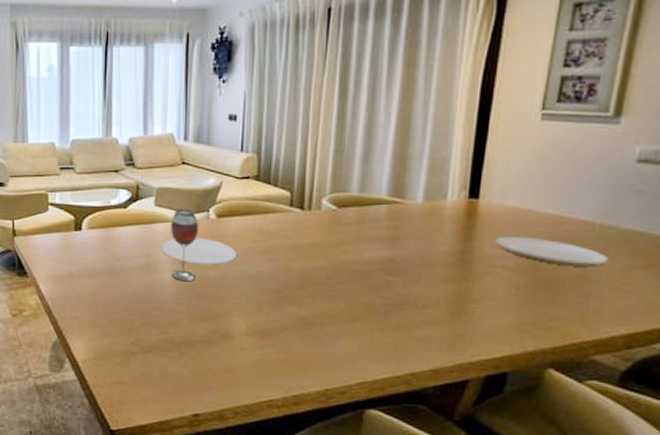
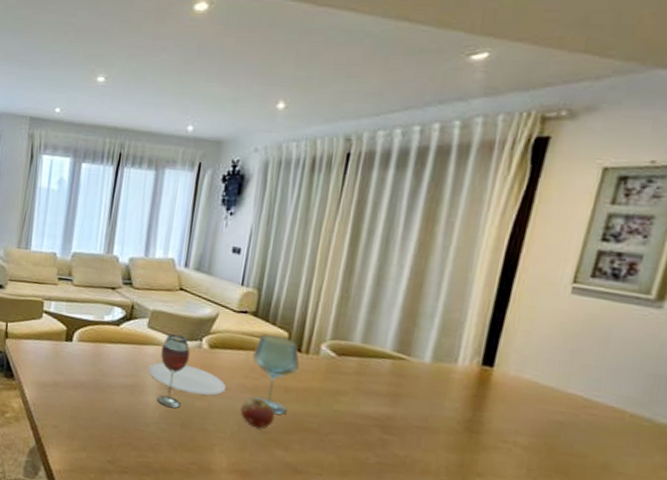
fruit: none [252,260,286,288] -> present [240,398,275,428]
wine glass: none [259,197,303,272] -> present [251,334,300,415]
plate: present [495,236,609,267] -> none [508,410,639,458]

